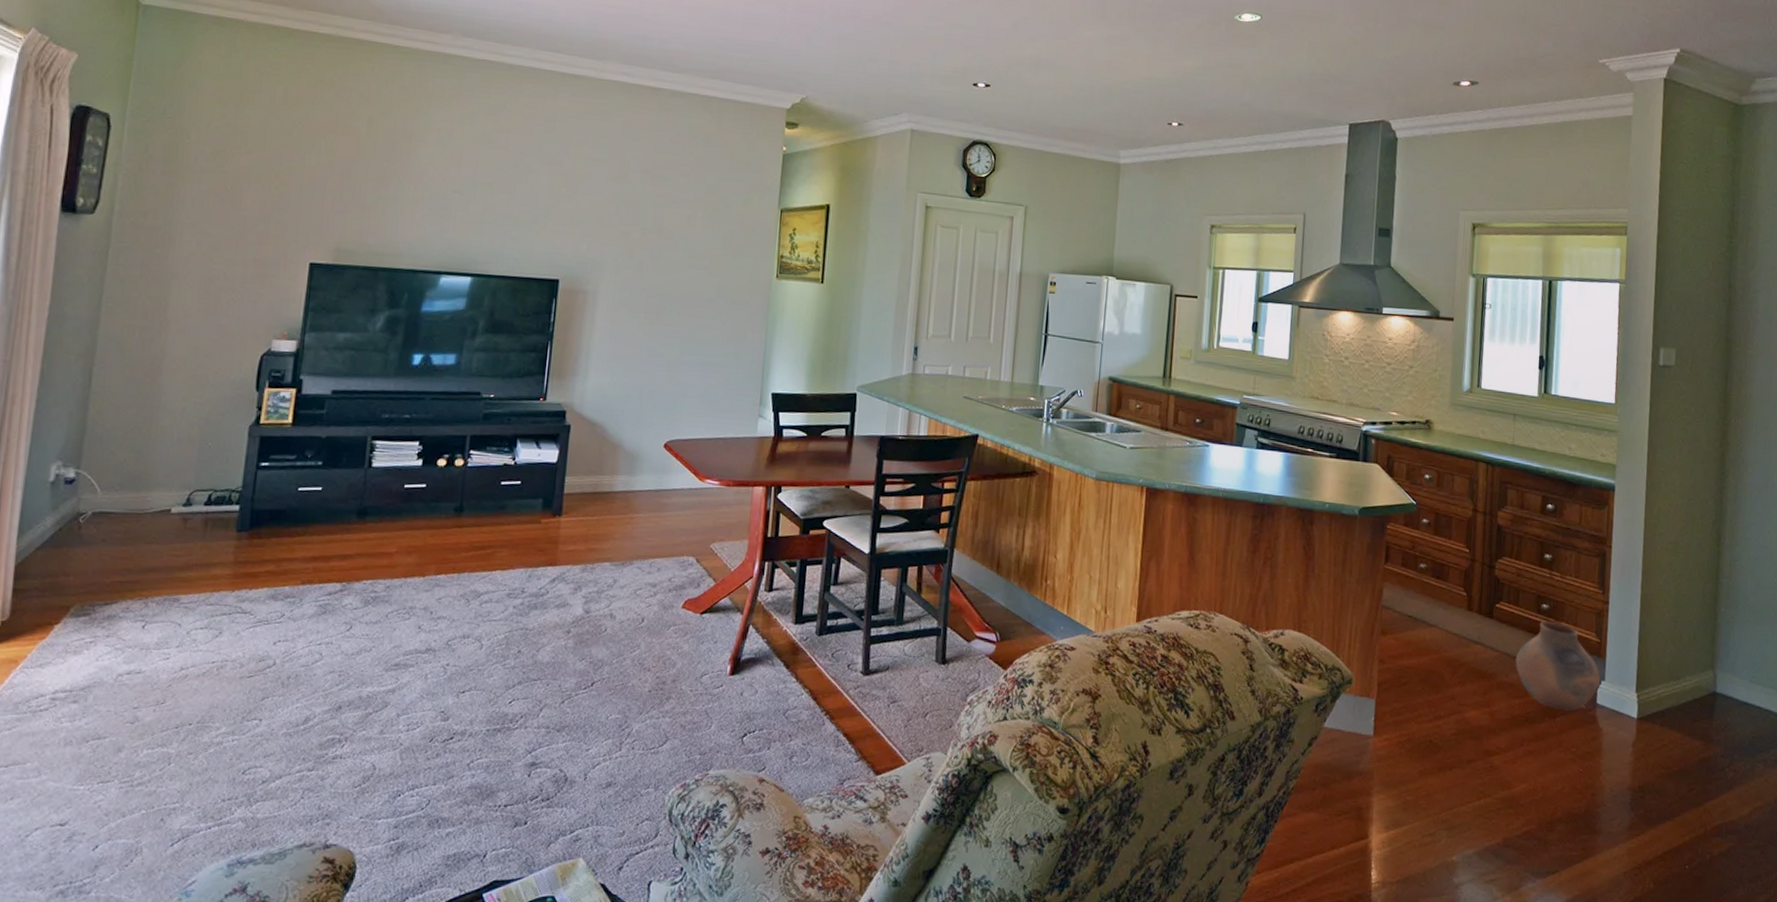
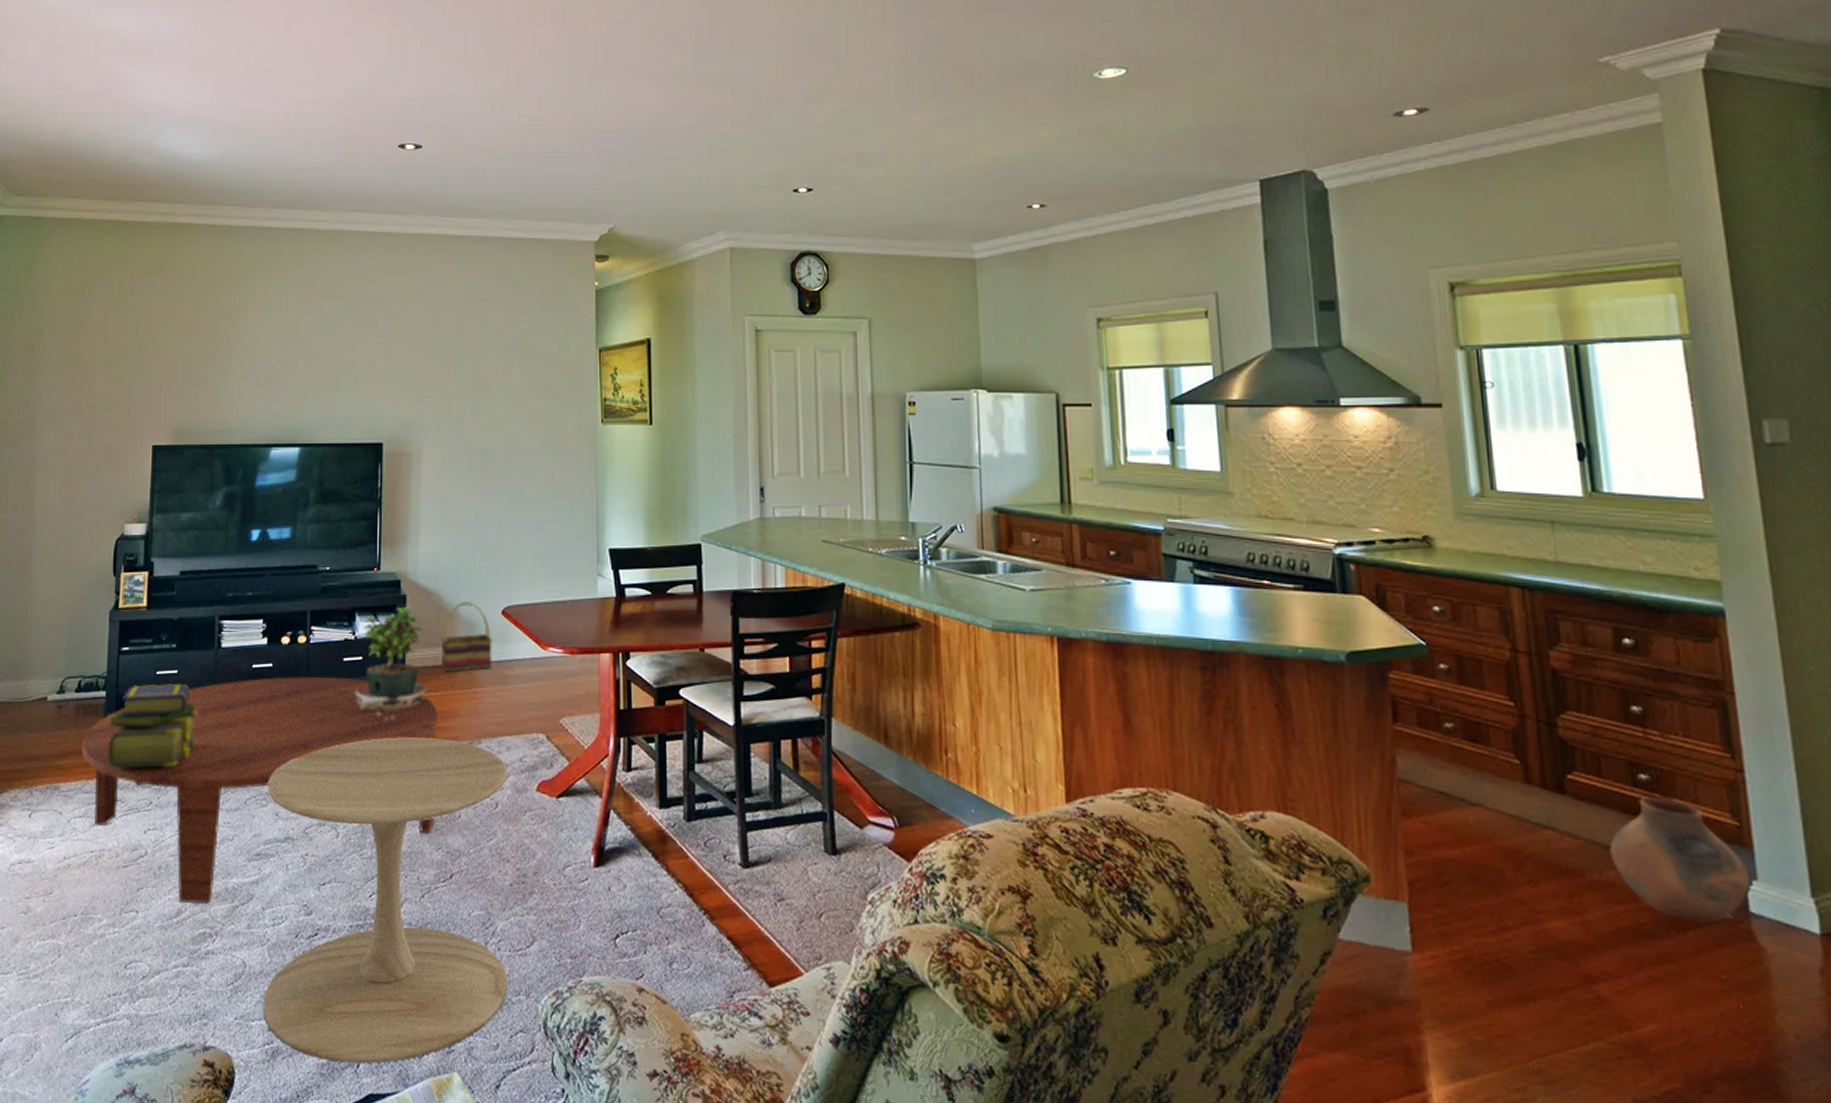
coffee table: none [208,497,594,712] -> present [82,675,439,905]
stack of books: none [237,500,341,581] -> present [106,683,198,768]
side table: none [390,556,656,854] -> present [263,736,508,1064]
potted plant: none [510,435,584,541] -> present [355,605,427,720]
basket: none [600,434,652,499] -> present [441,602,492,673]

